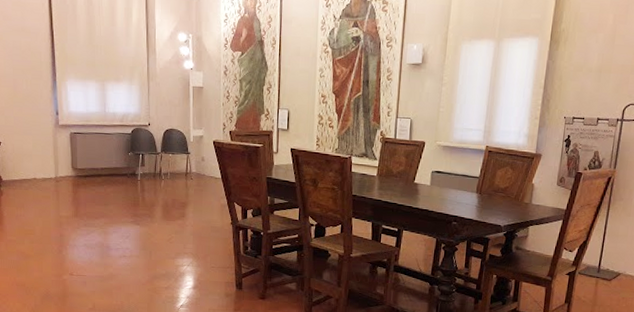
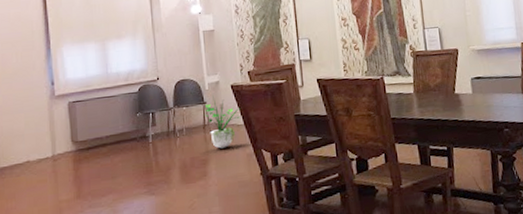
potted plant: none [187,148,219,196] -> present [203,95,240,149]

